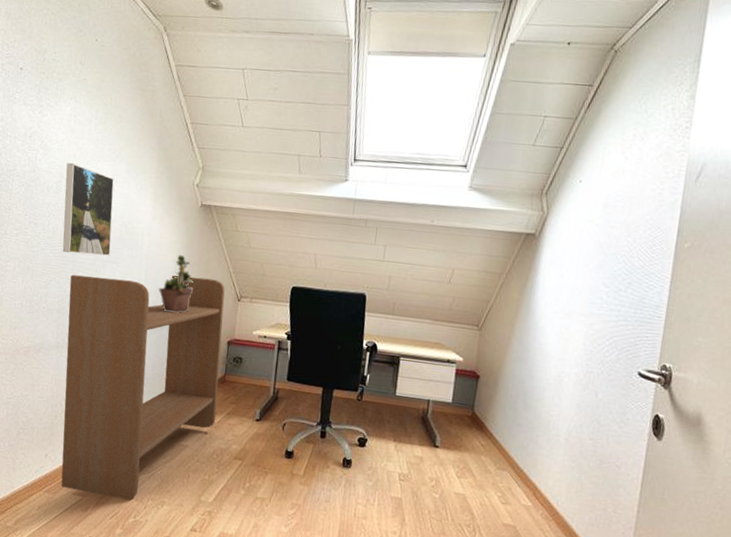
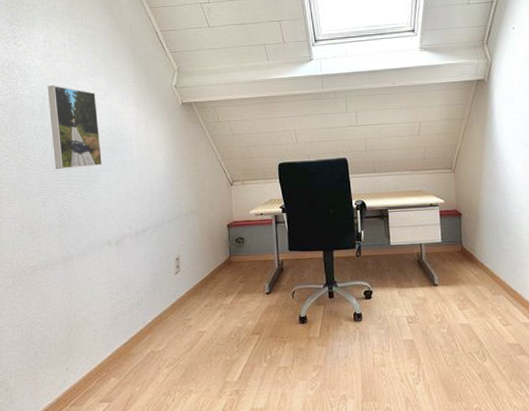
bookshelf: present [61,275,225,500] -> none [67,169,229,398]
potted plant: present [158,255,194,313] -> none [154,153,187,208]

